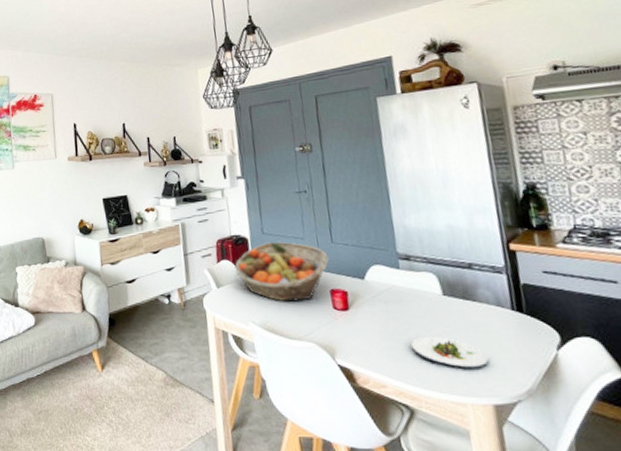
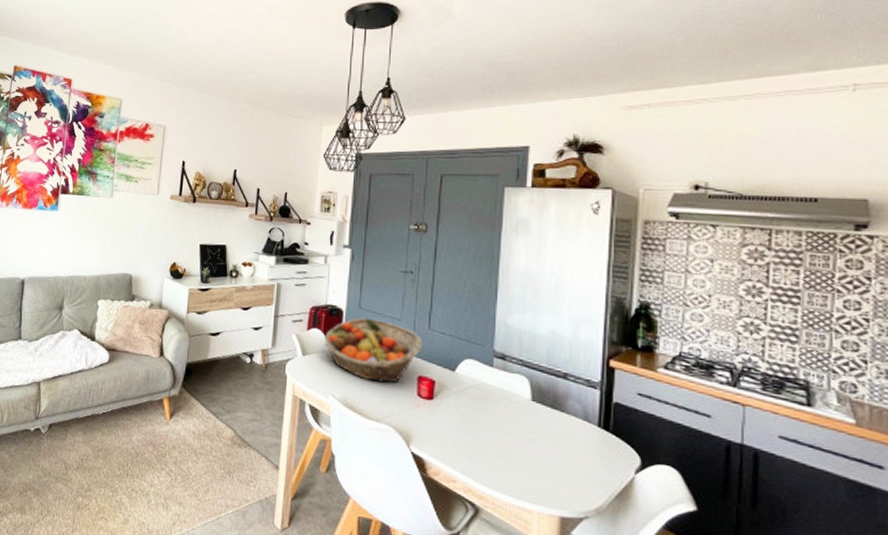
salad plate: present [411,337,489,368] -> none [490,438,564,478]

